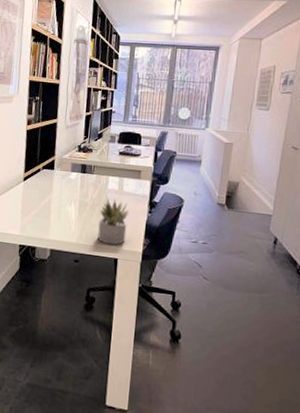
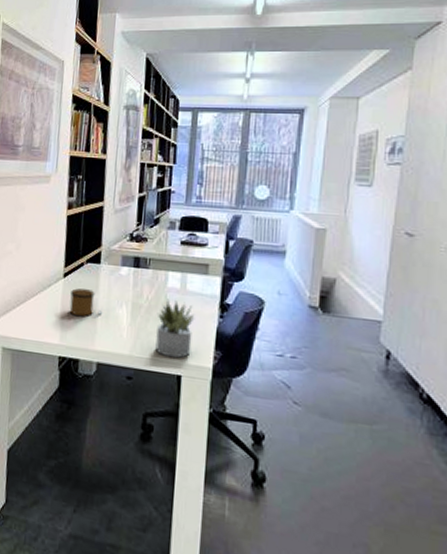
speaker: none [28,189,56,213] -> present [69,288,103,318]

